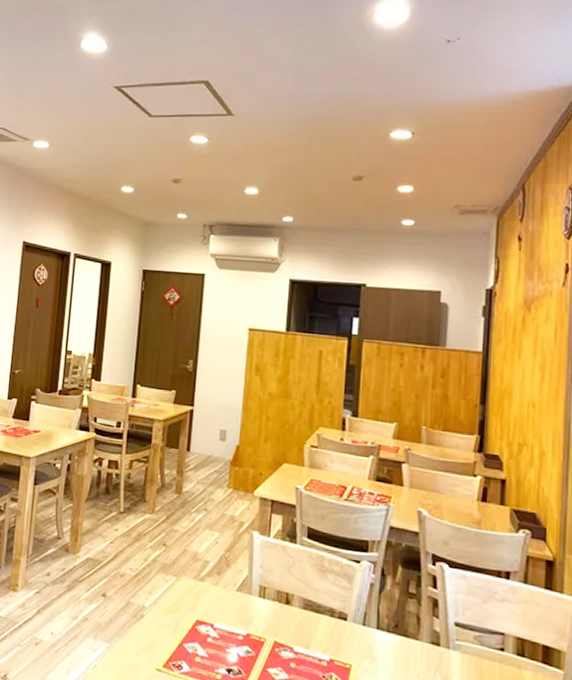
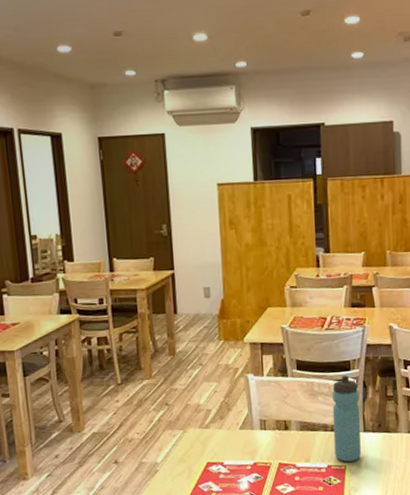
water bottle: none [339,556,376,662] -> present [332,375,361,462]

